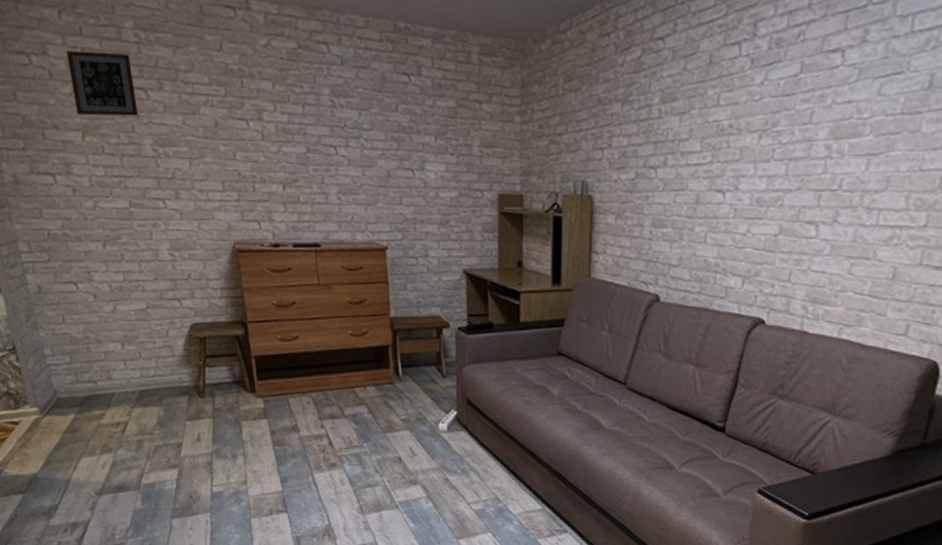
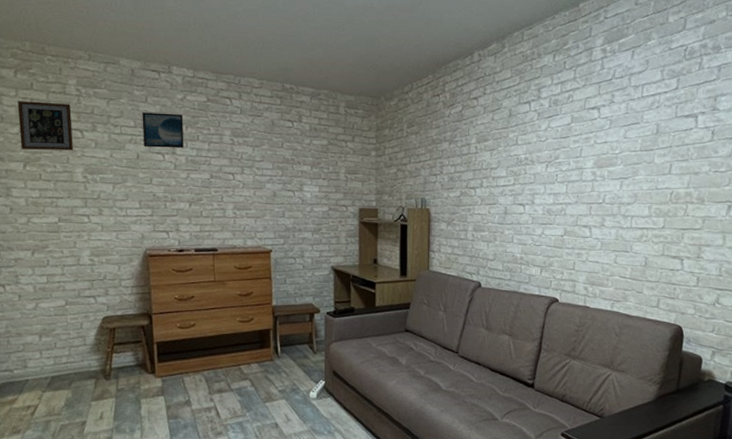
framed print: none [217,64,272,113] -> present [142,112,184,148]

